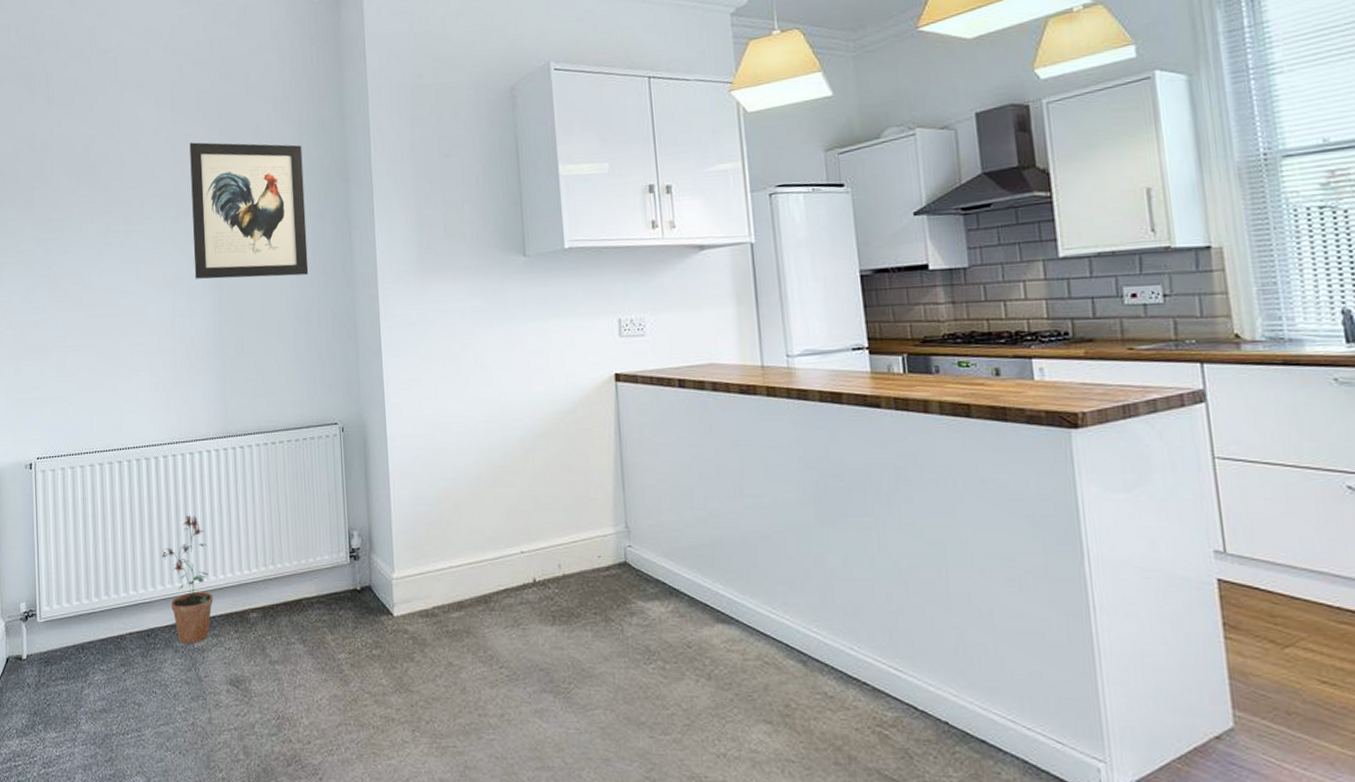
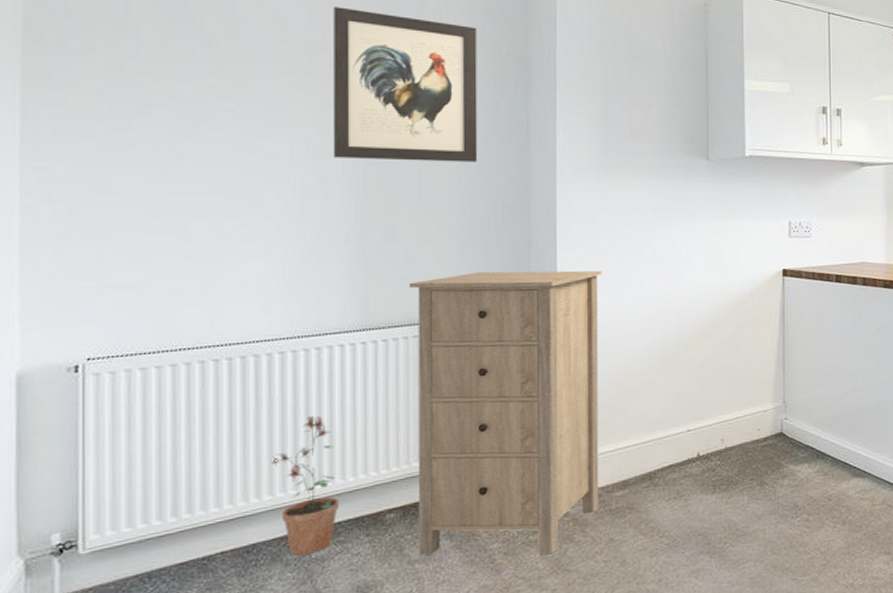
storage cabinet: none [258,378,437,672] -> present [408,270,601,556]

